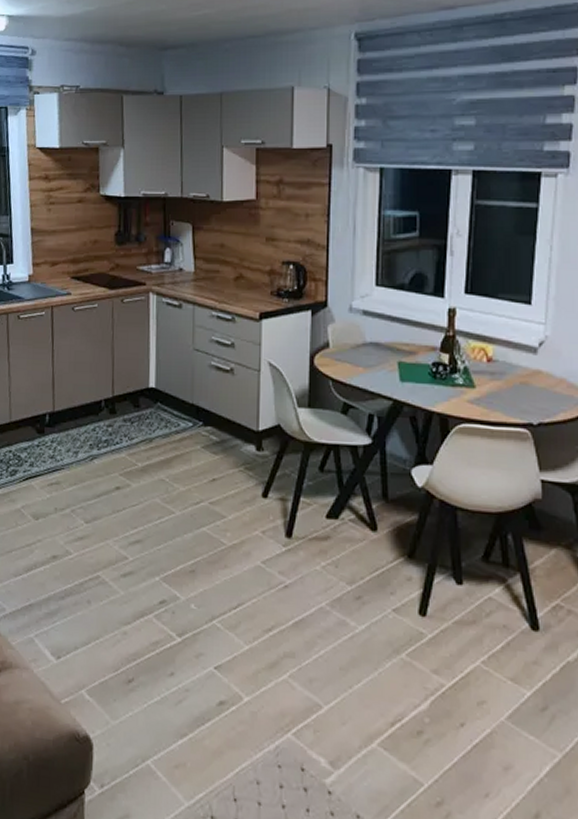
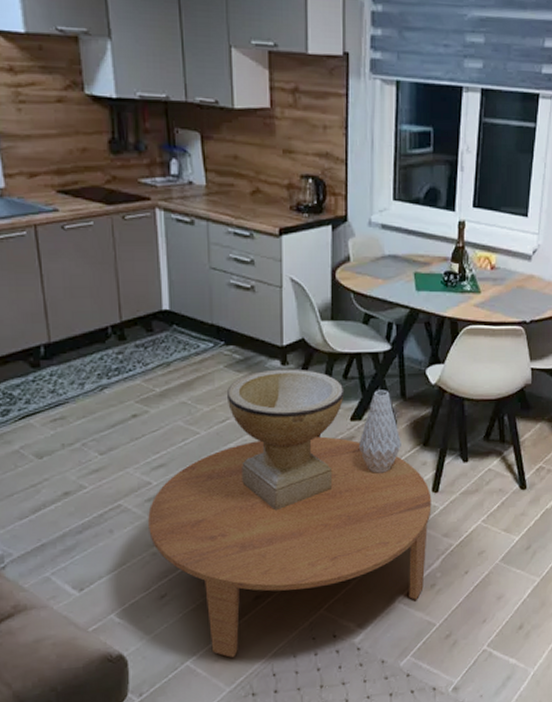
coffee table: none [122,528,418,767] -> present [148,436,432,657]
decorative bowl: none [203,454,320,608] -> present [227,368,344,511]
vase: none [335,487,382,583] -> present [359,390,401,473]

